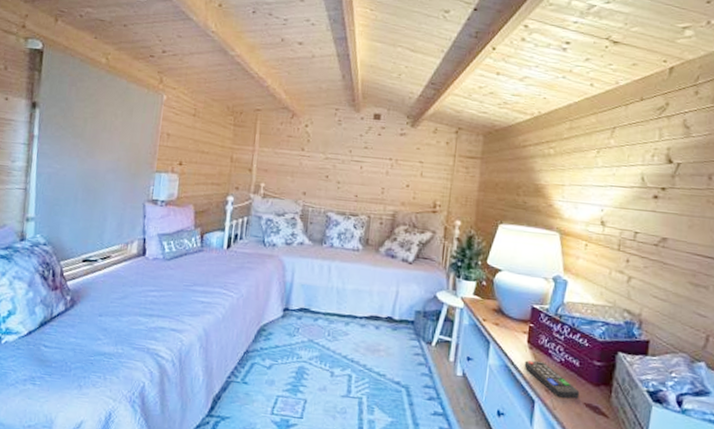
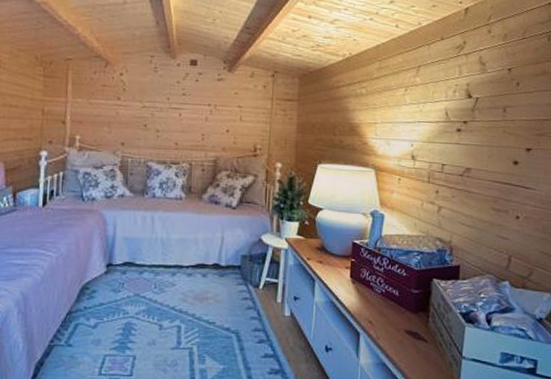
remote control: present [524,360,580,399] -> none [348,294,400,328]

